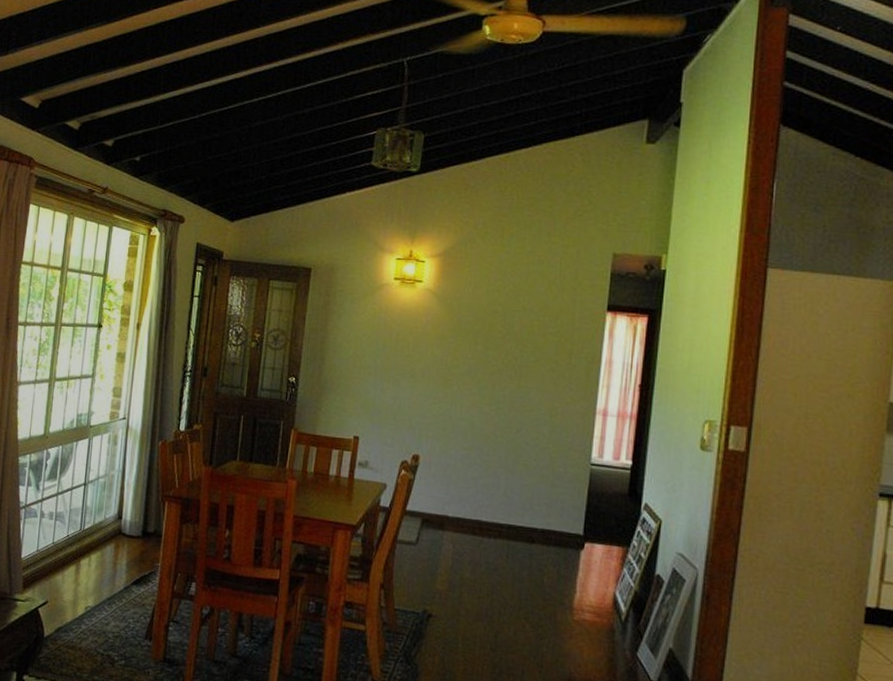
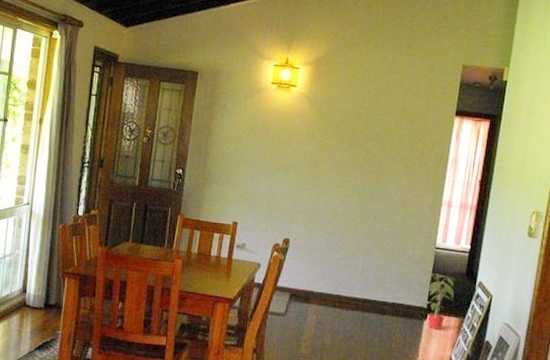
potted plant: none [575,490,616,561] -> present [420,270,455,330]

